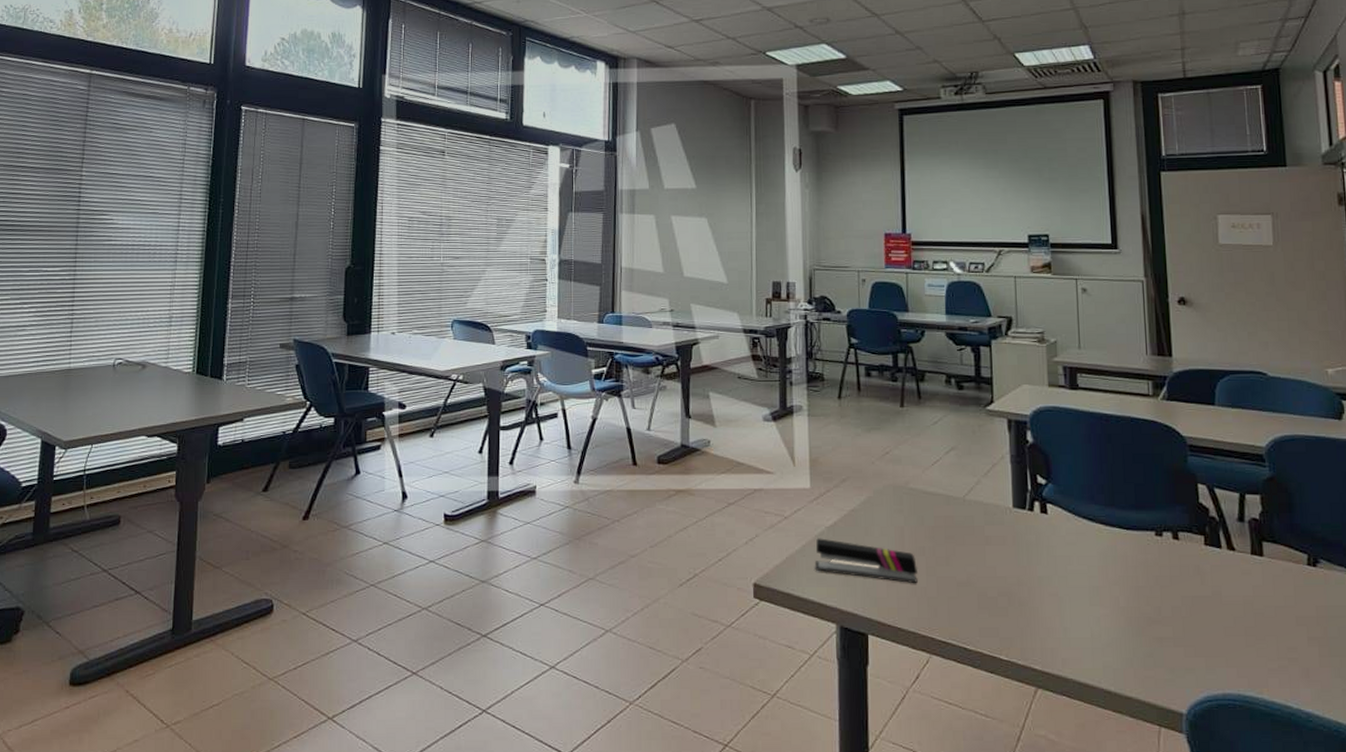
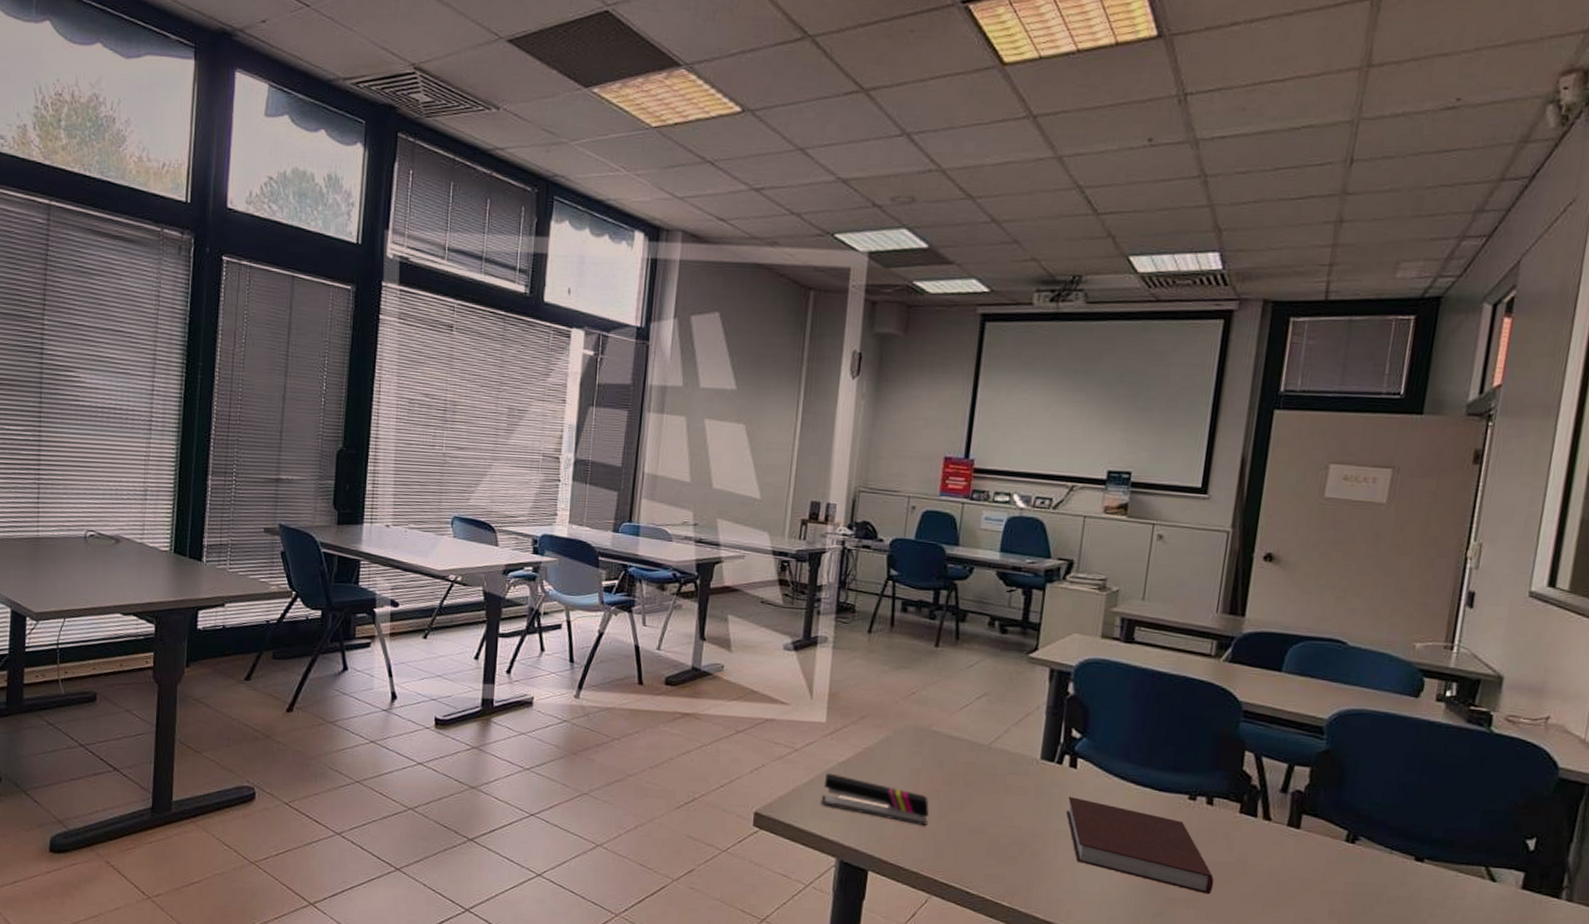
notebook: none [1044,542,1195,631] -> present [1066,796,1214,895]

